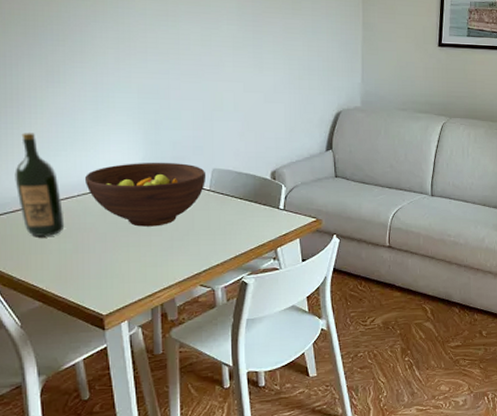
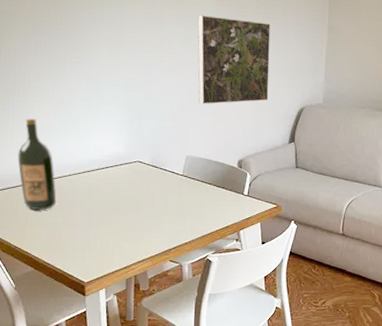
fruit bowl: present [84,162,207,227] -> none [75,148,181,206]
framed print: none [217,11,301,111] -> present [197,15,271,104]

